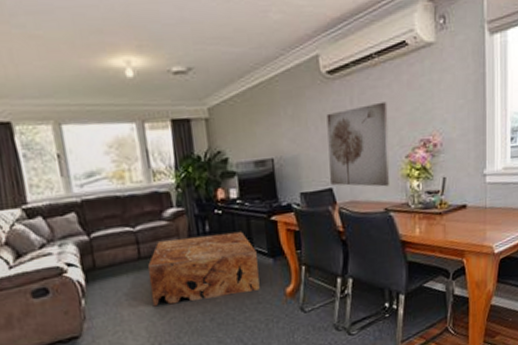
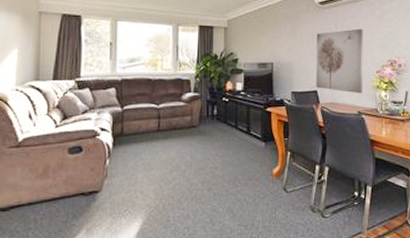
coffee table: present [147,231,260,307] -> none [163,117,252,173]

